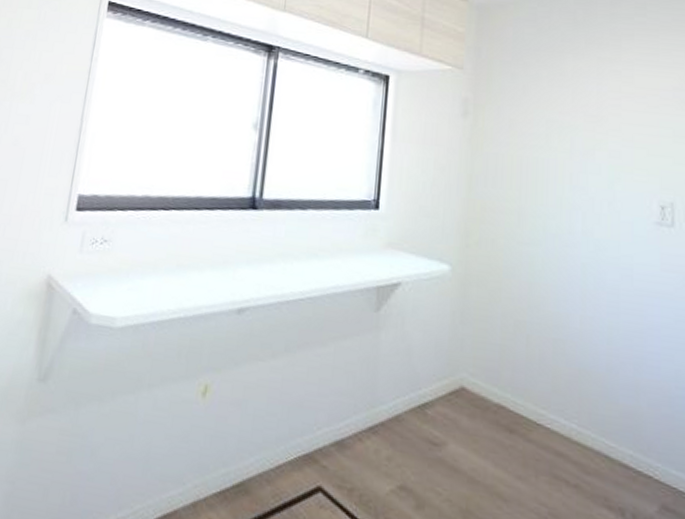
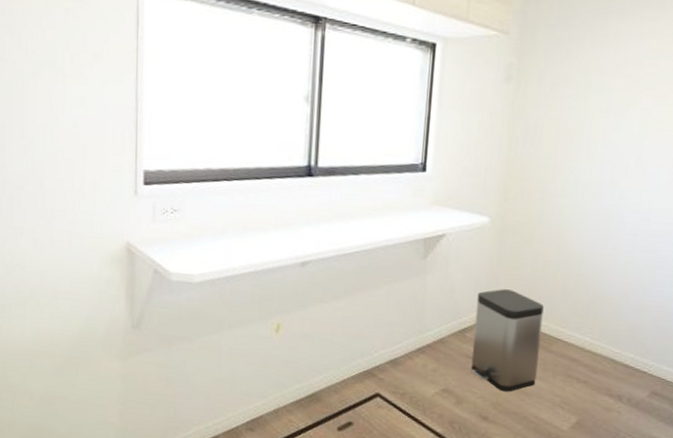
pedal bin: none [433,354,518,495] -> present [471,289,544,392]

